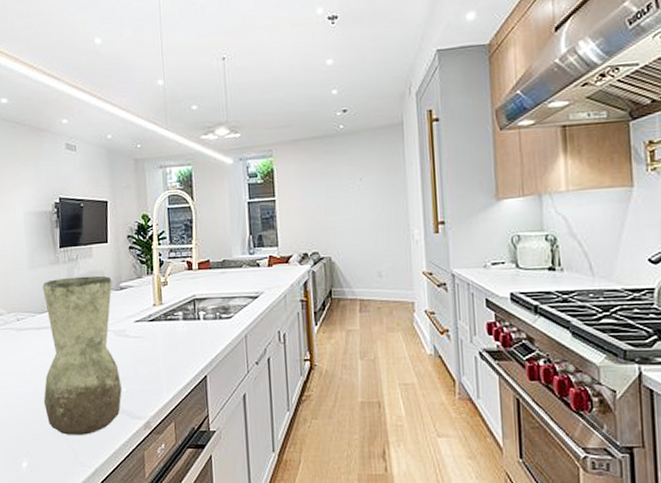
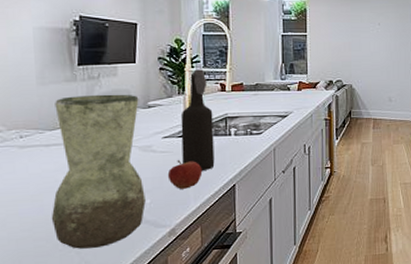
apple: none [140,345,174,378] -> present [167,159,203,189]
bottle: none [150,246,185,358] -> present [180,69,215,170]

